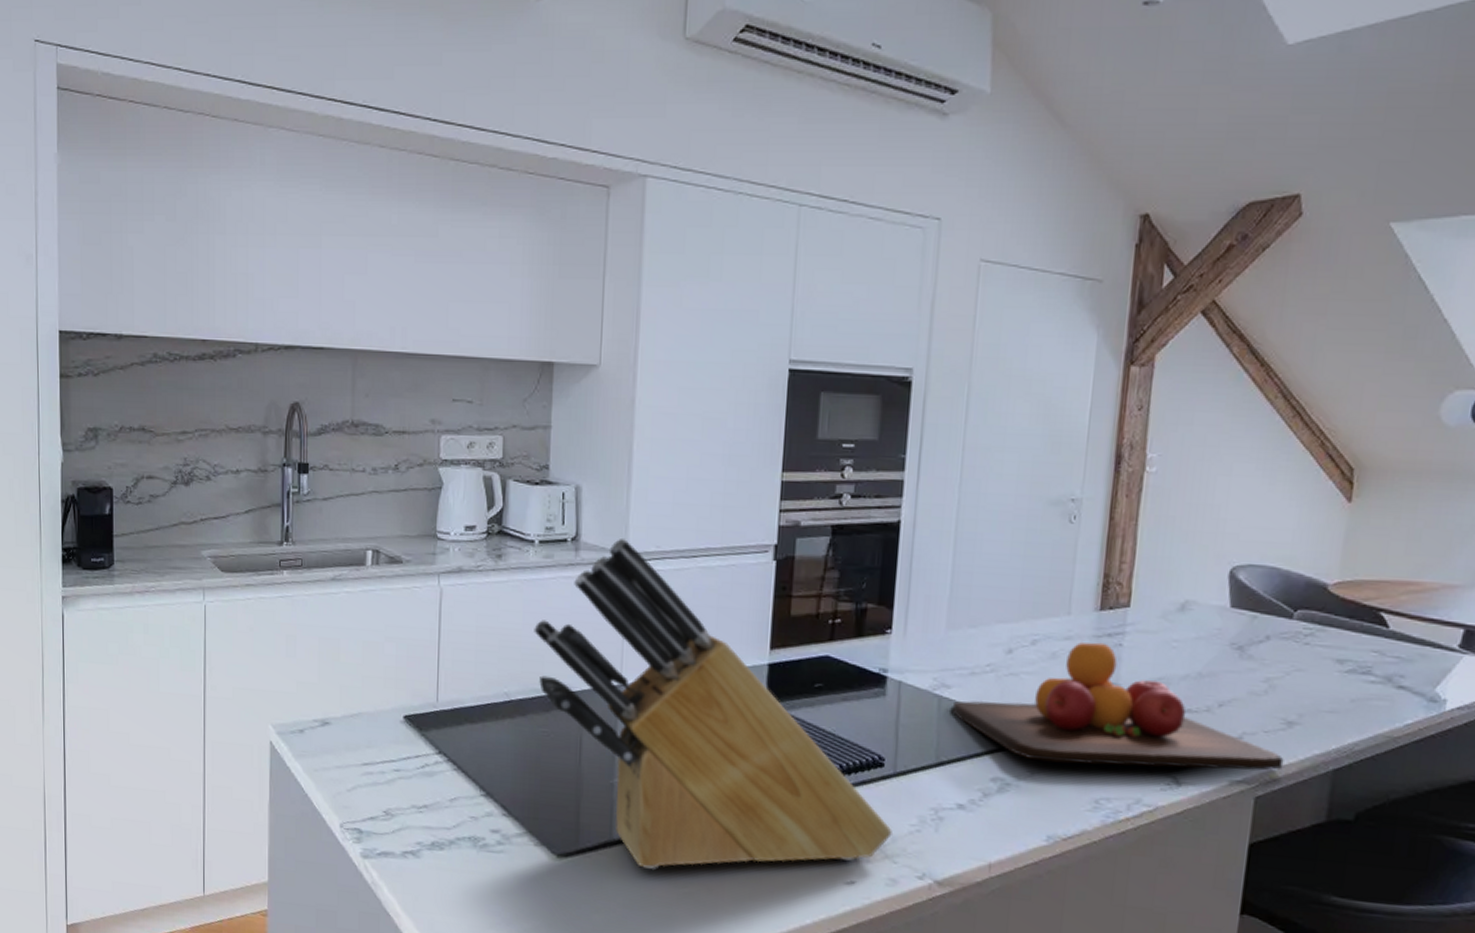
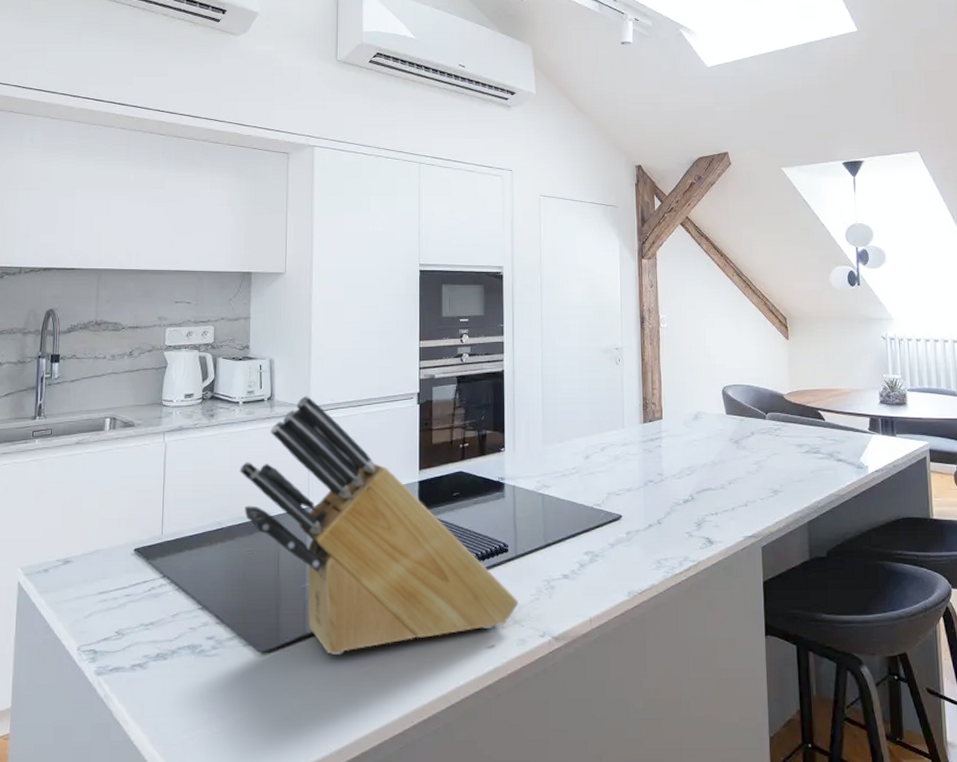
chopping board: present [953,642,1284,771] -> none [553,446,776,536]

